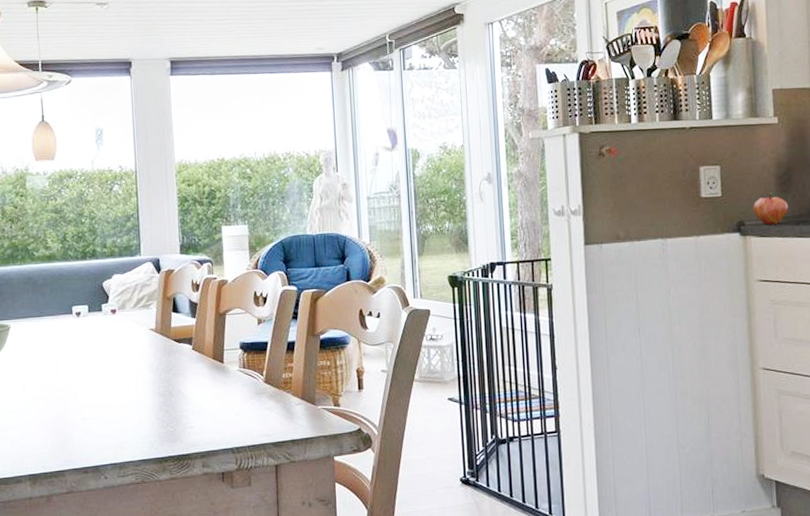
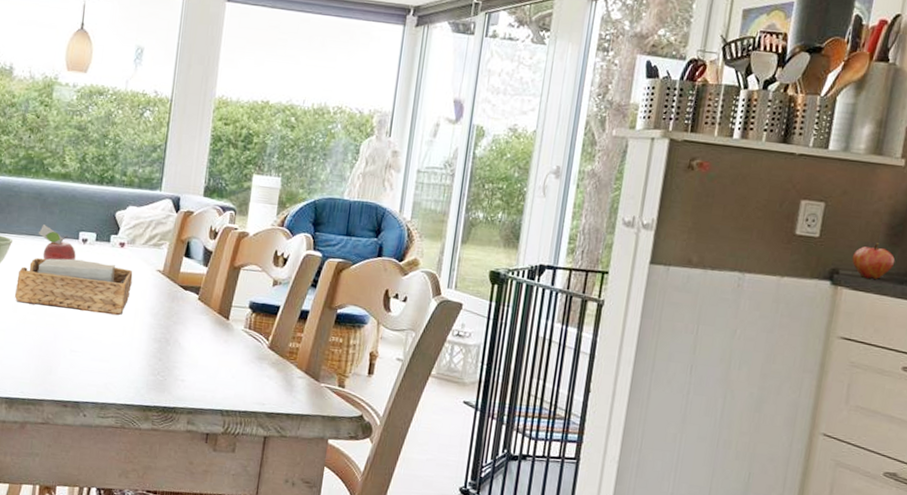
napkin holder: none [21,331,129,383] -> present [15,258,133,316]
fruit: none [33,305,72,339] -> present [38,223,76,261]

